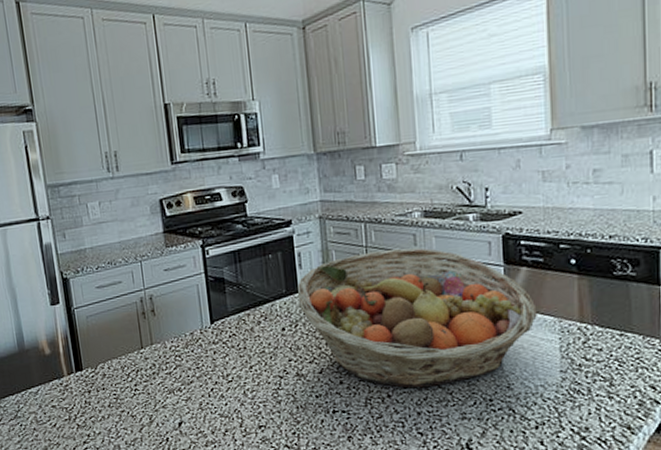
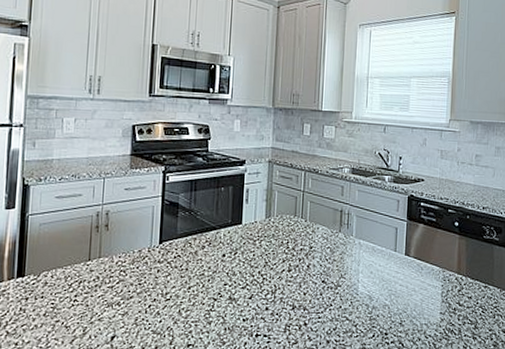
fruit basket: present [297,248,537,388] -> none [240,196,428,319]

